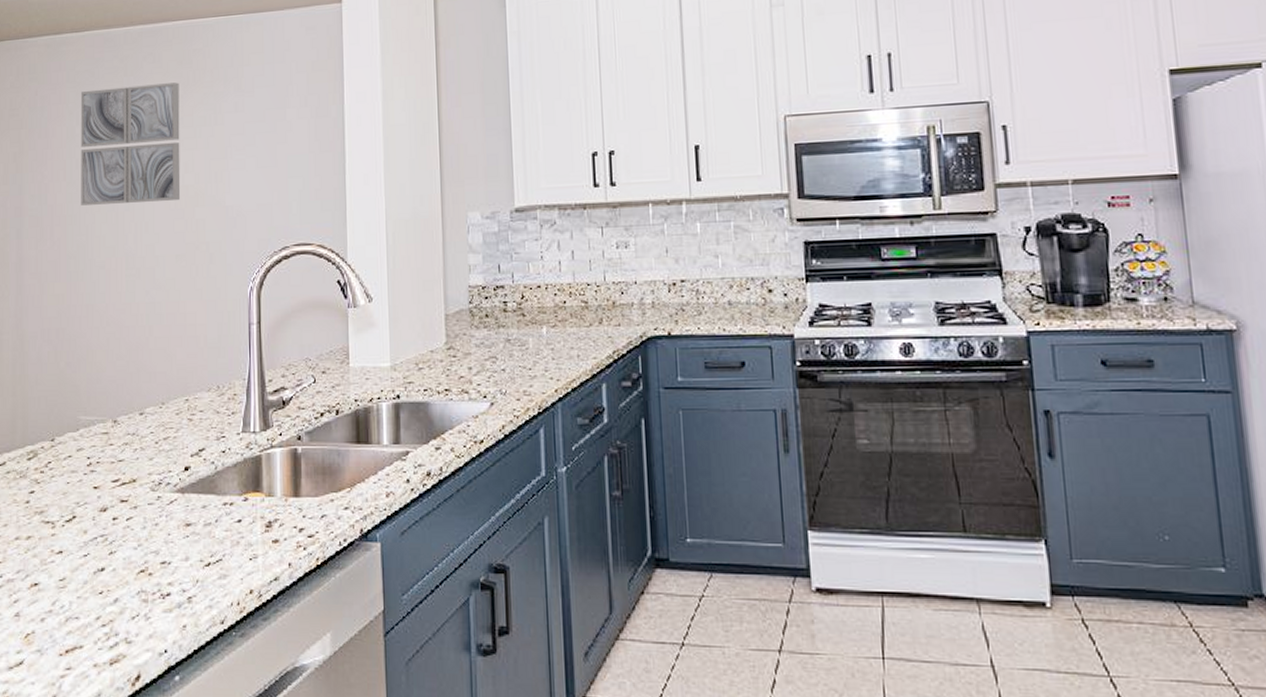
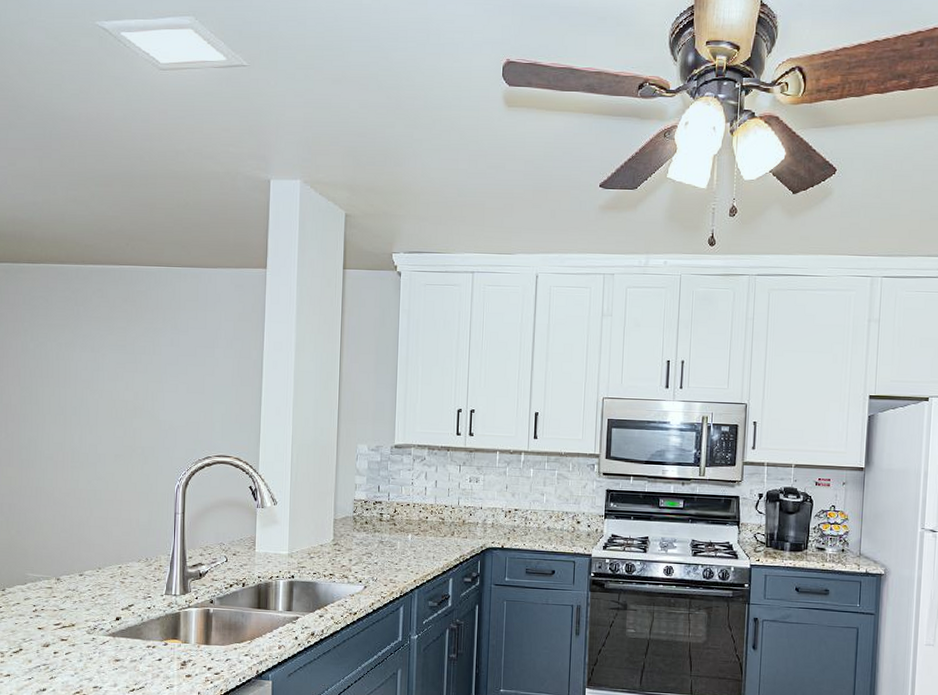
wall art: present [80,82,181,206] -> none [33,313,124,412]

